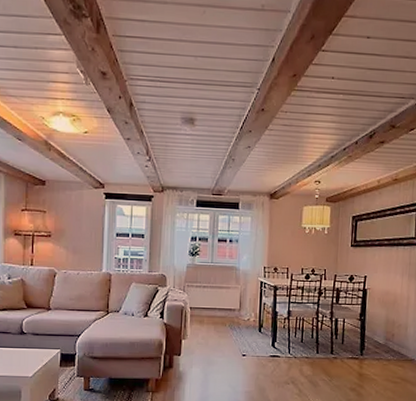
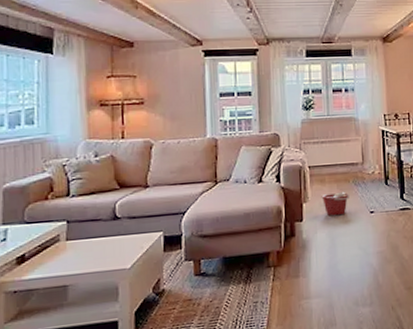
bucket: none [199,333,225,355] -> present [321,191,349,216]

